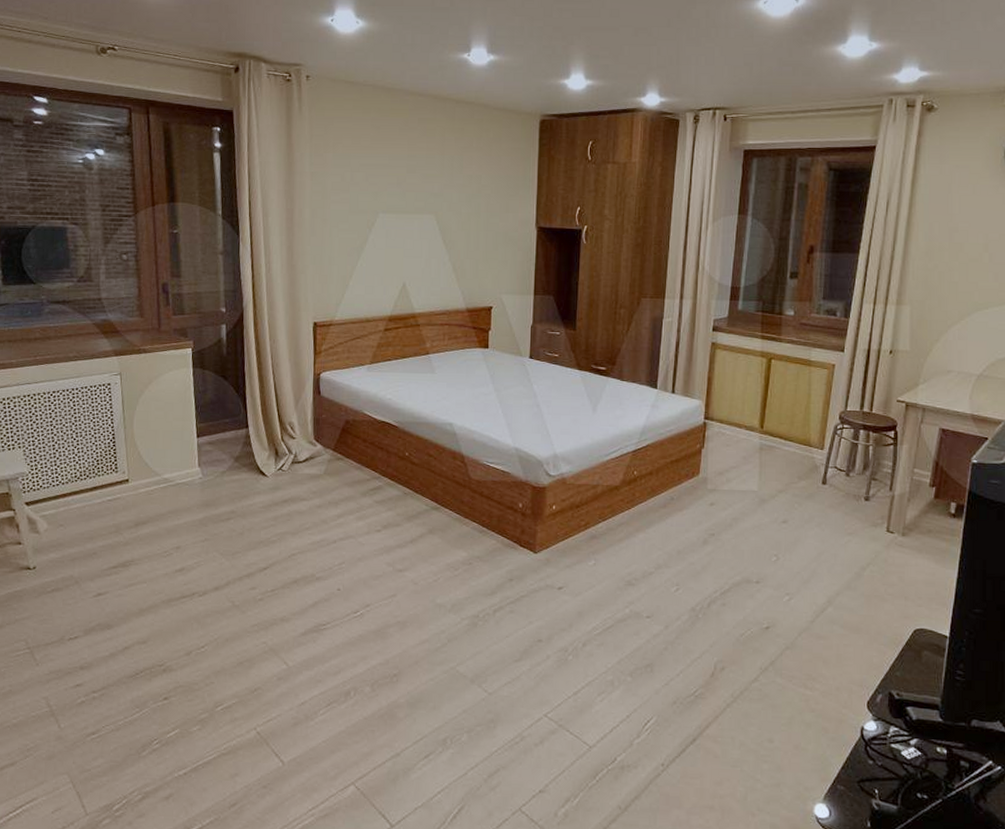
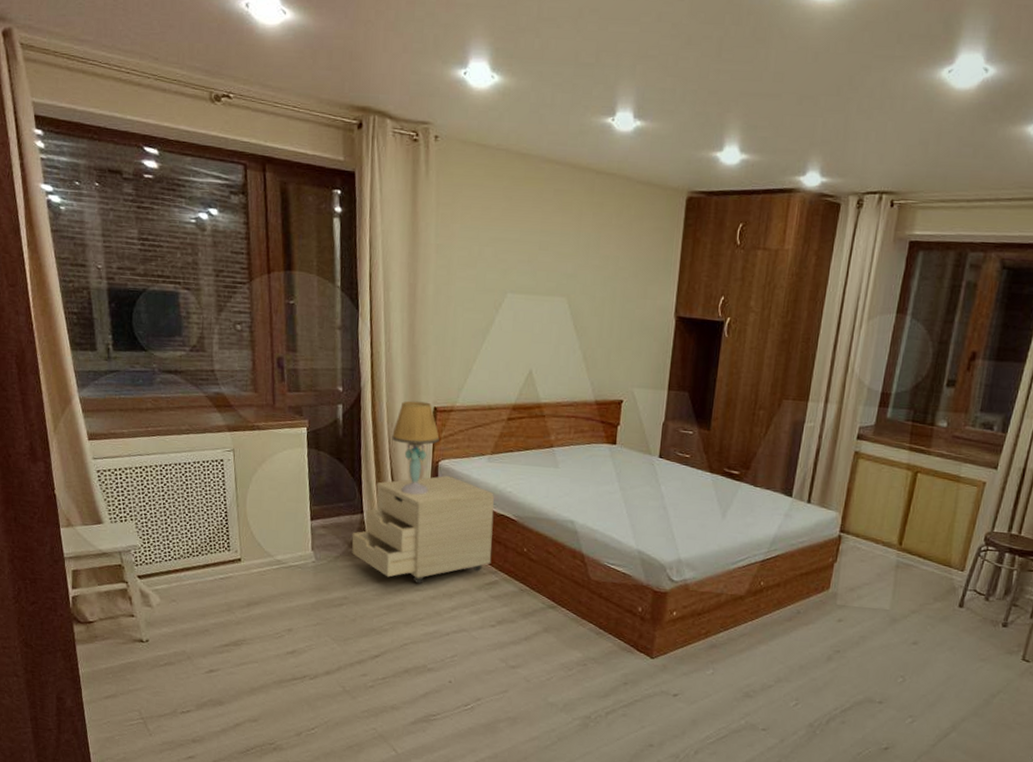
nightstand: none [237,386,375,494] -> present [351,475,494,584]
table lamp: none [274,317,320,407] -> present [392,400,440,495]

